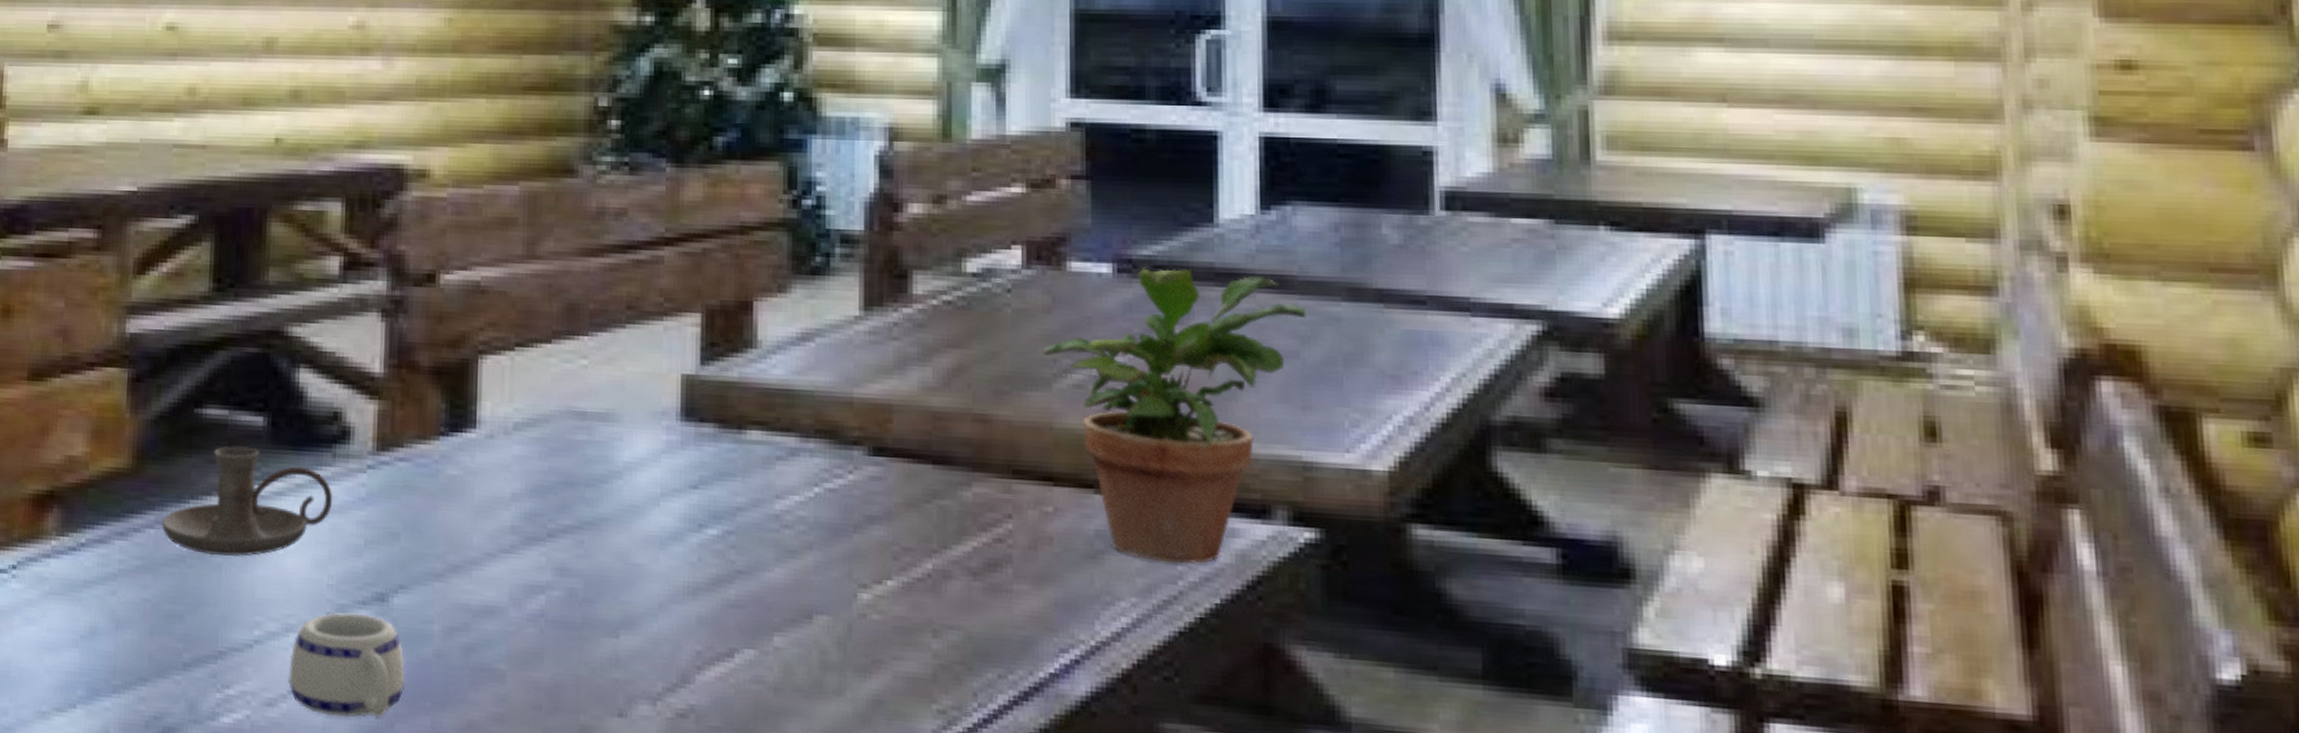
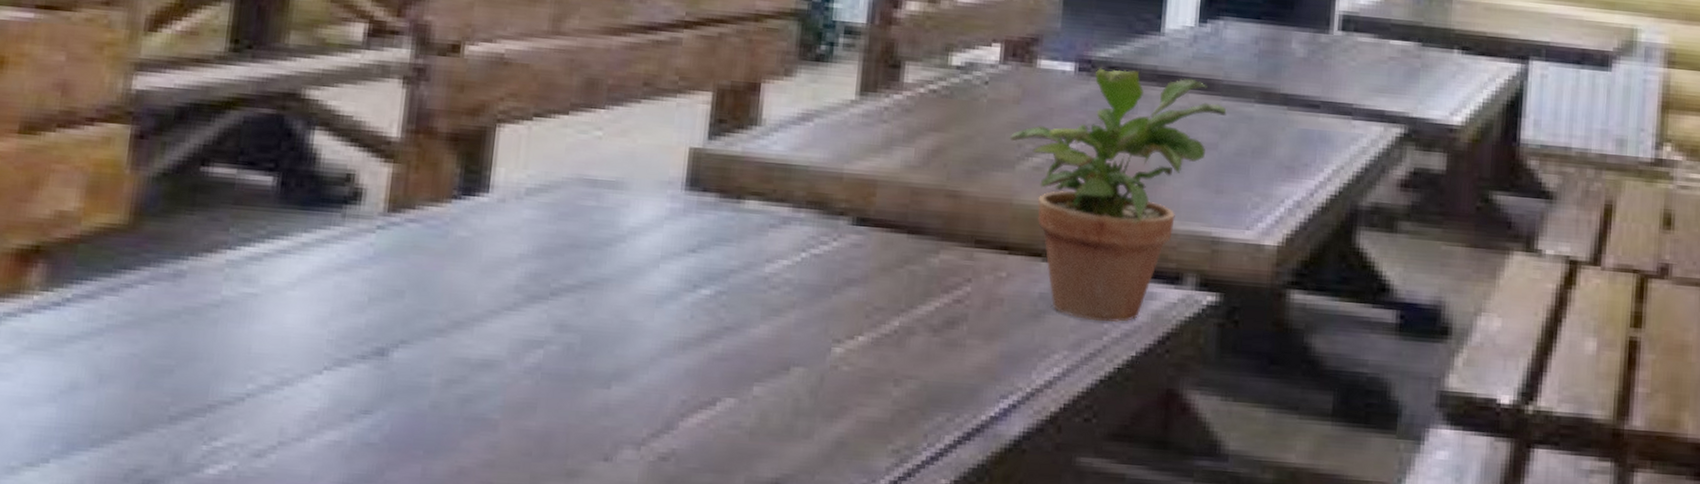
candle holder: present [161,445,333,557] -> none [156,204,340,313]
mug: present [289,613,406,718] -> none [280,366,400,467]

